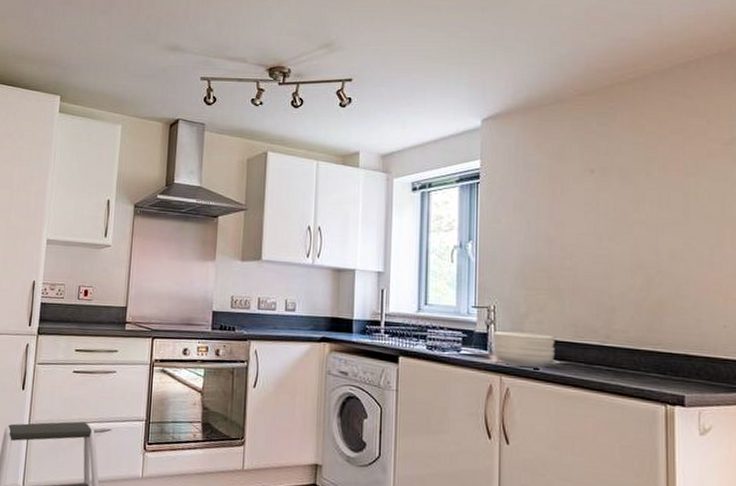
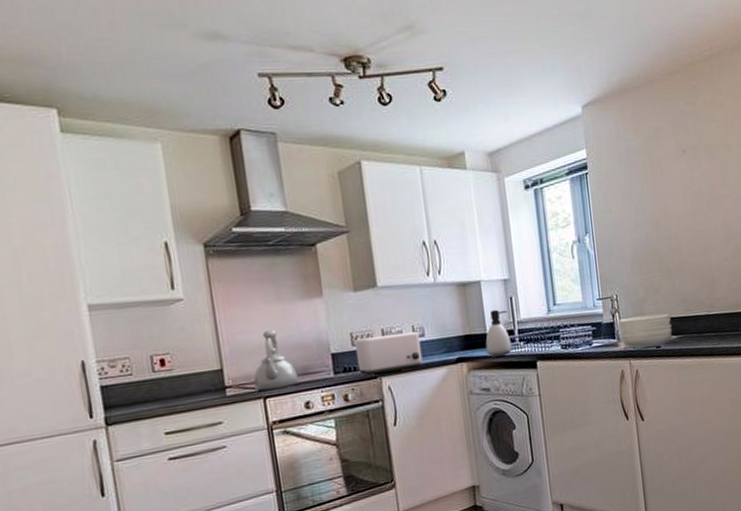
kettle: none [147,281,183,333] -> present [253,330,300,391]
toaster: none [232,302,291,339] -> present [354,331,423,376]
soap dispenser: none [350,298,377,345] -> present [485,309,512,358]

